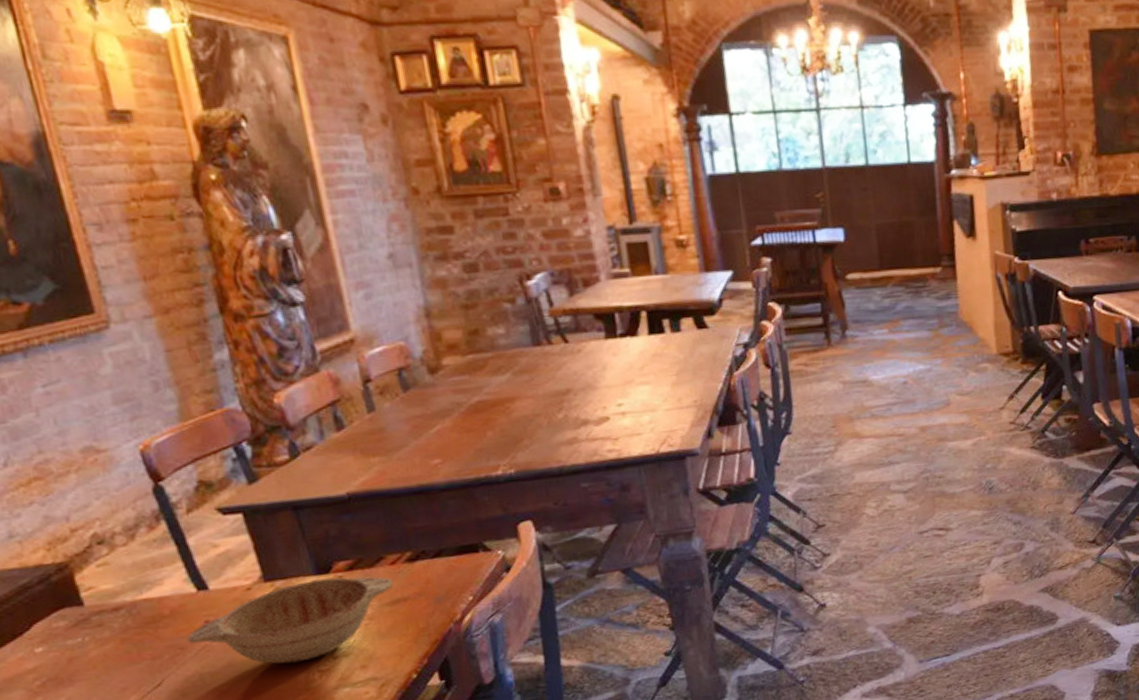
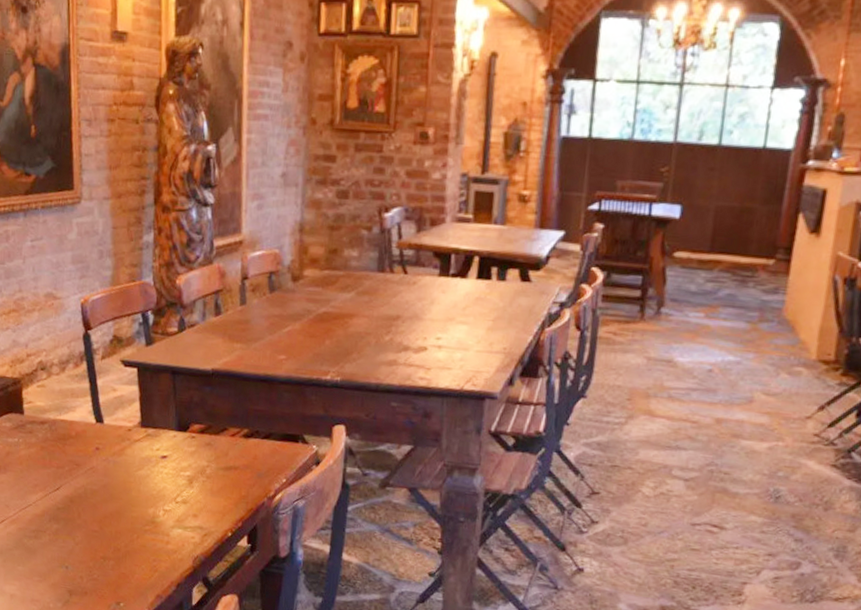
decorative bowl: present [186,576,393,664] -> none [82,434,230,499]

